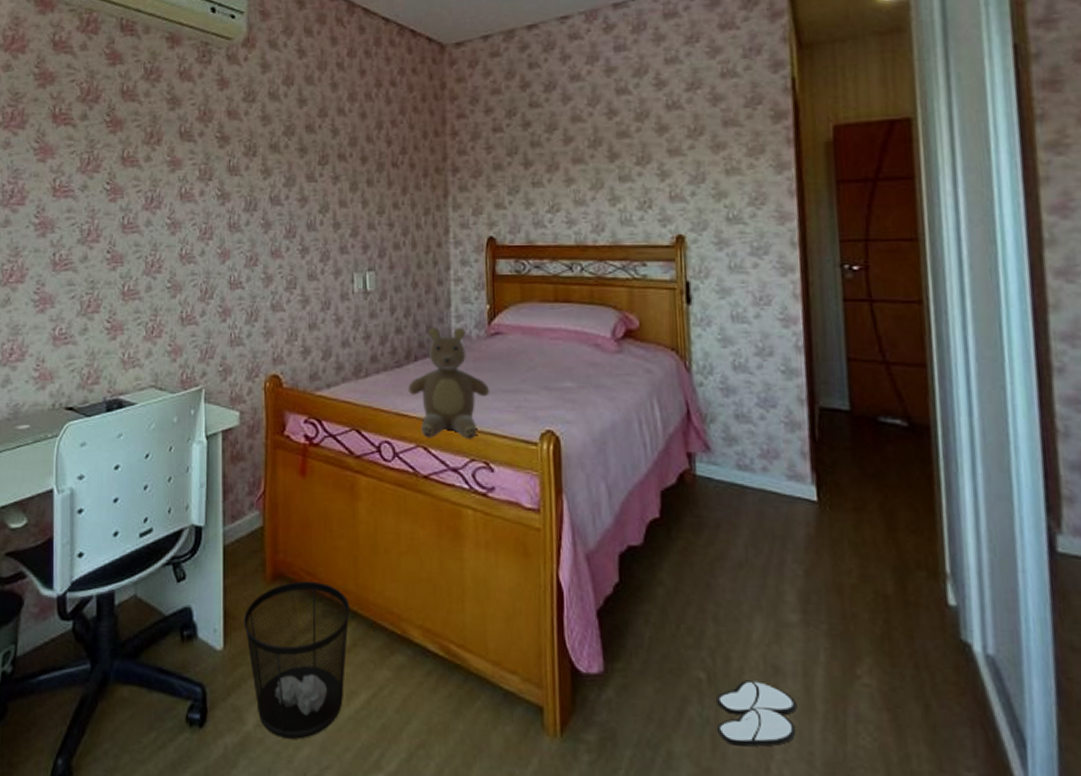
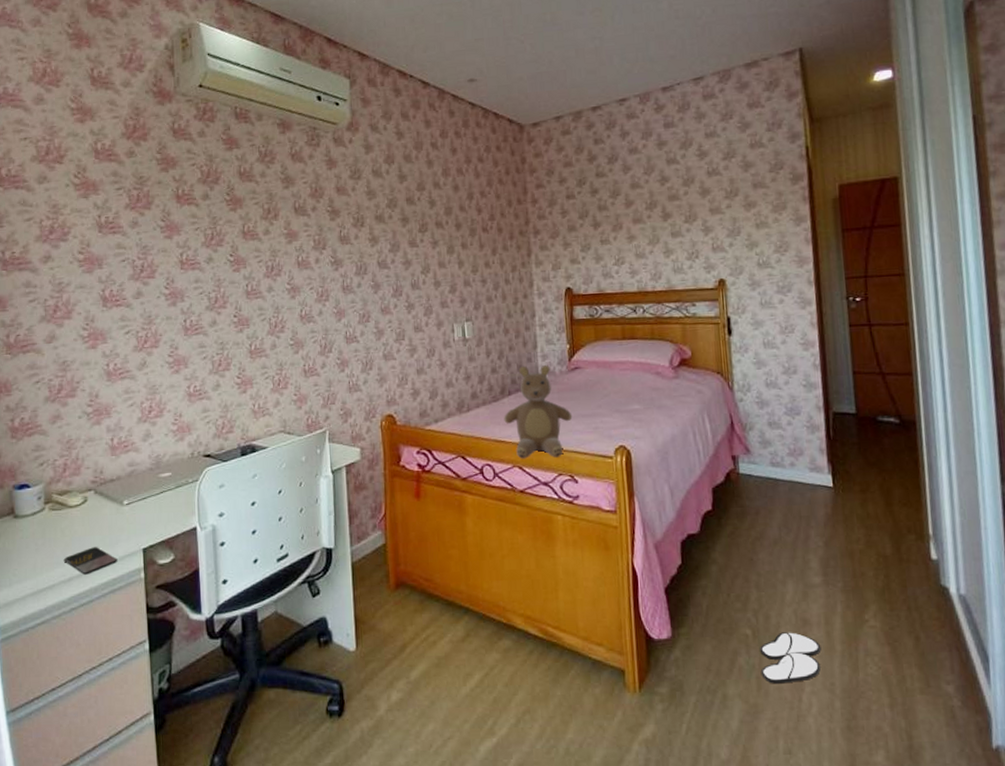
waste bin: present [244,581,350,739] -> none [372,586,463,718]

